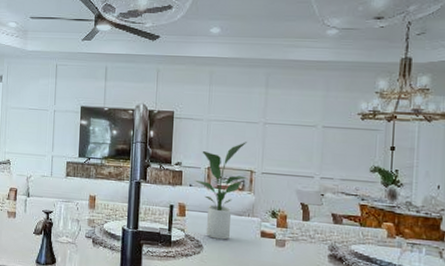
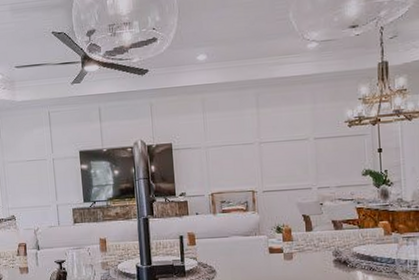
potted plant: present [195,142,248,240] -> none [201,163,250,262]

